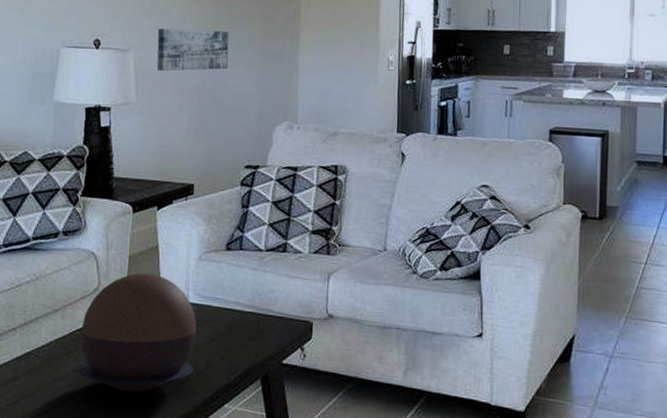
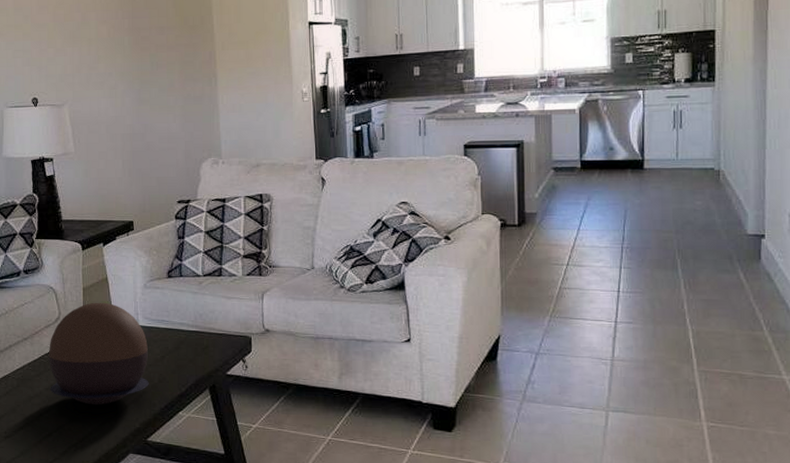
wall art: present [156,28,229,72] -> none [87,80,154,122]

